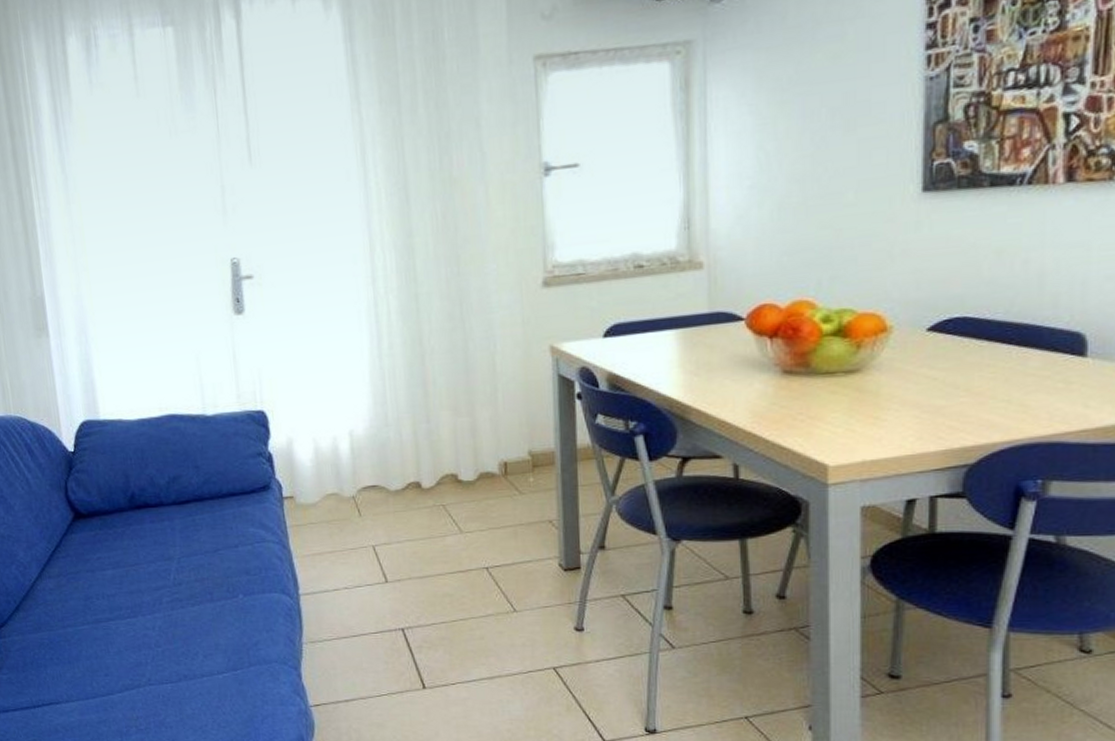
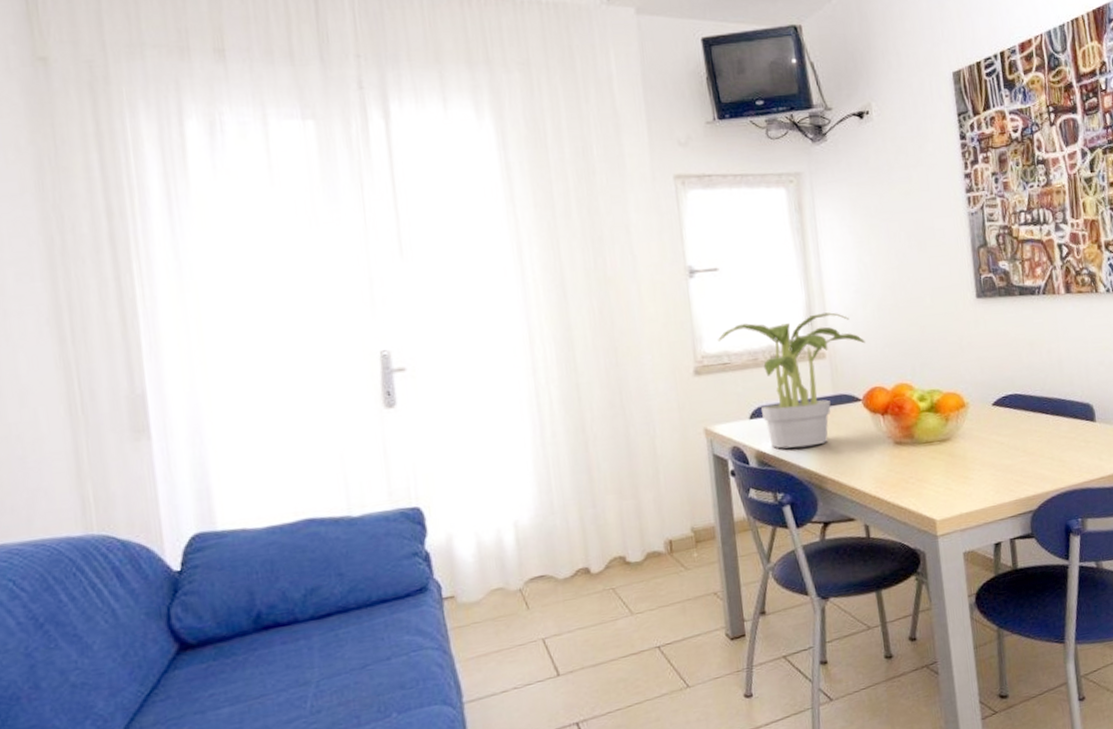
potted plant: none [573,213,757,372] -> present [718,312,865,449]

